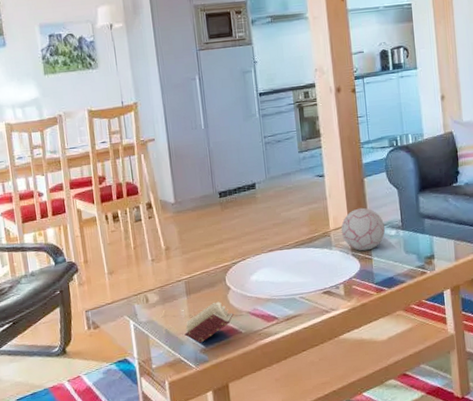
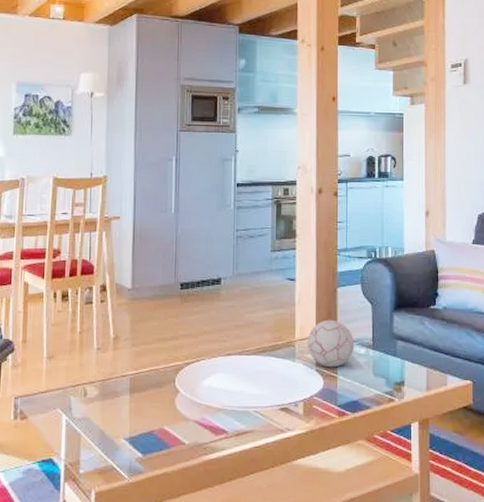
book: present [153,301,233,343] -> none [89,404,179,451]

